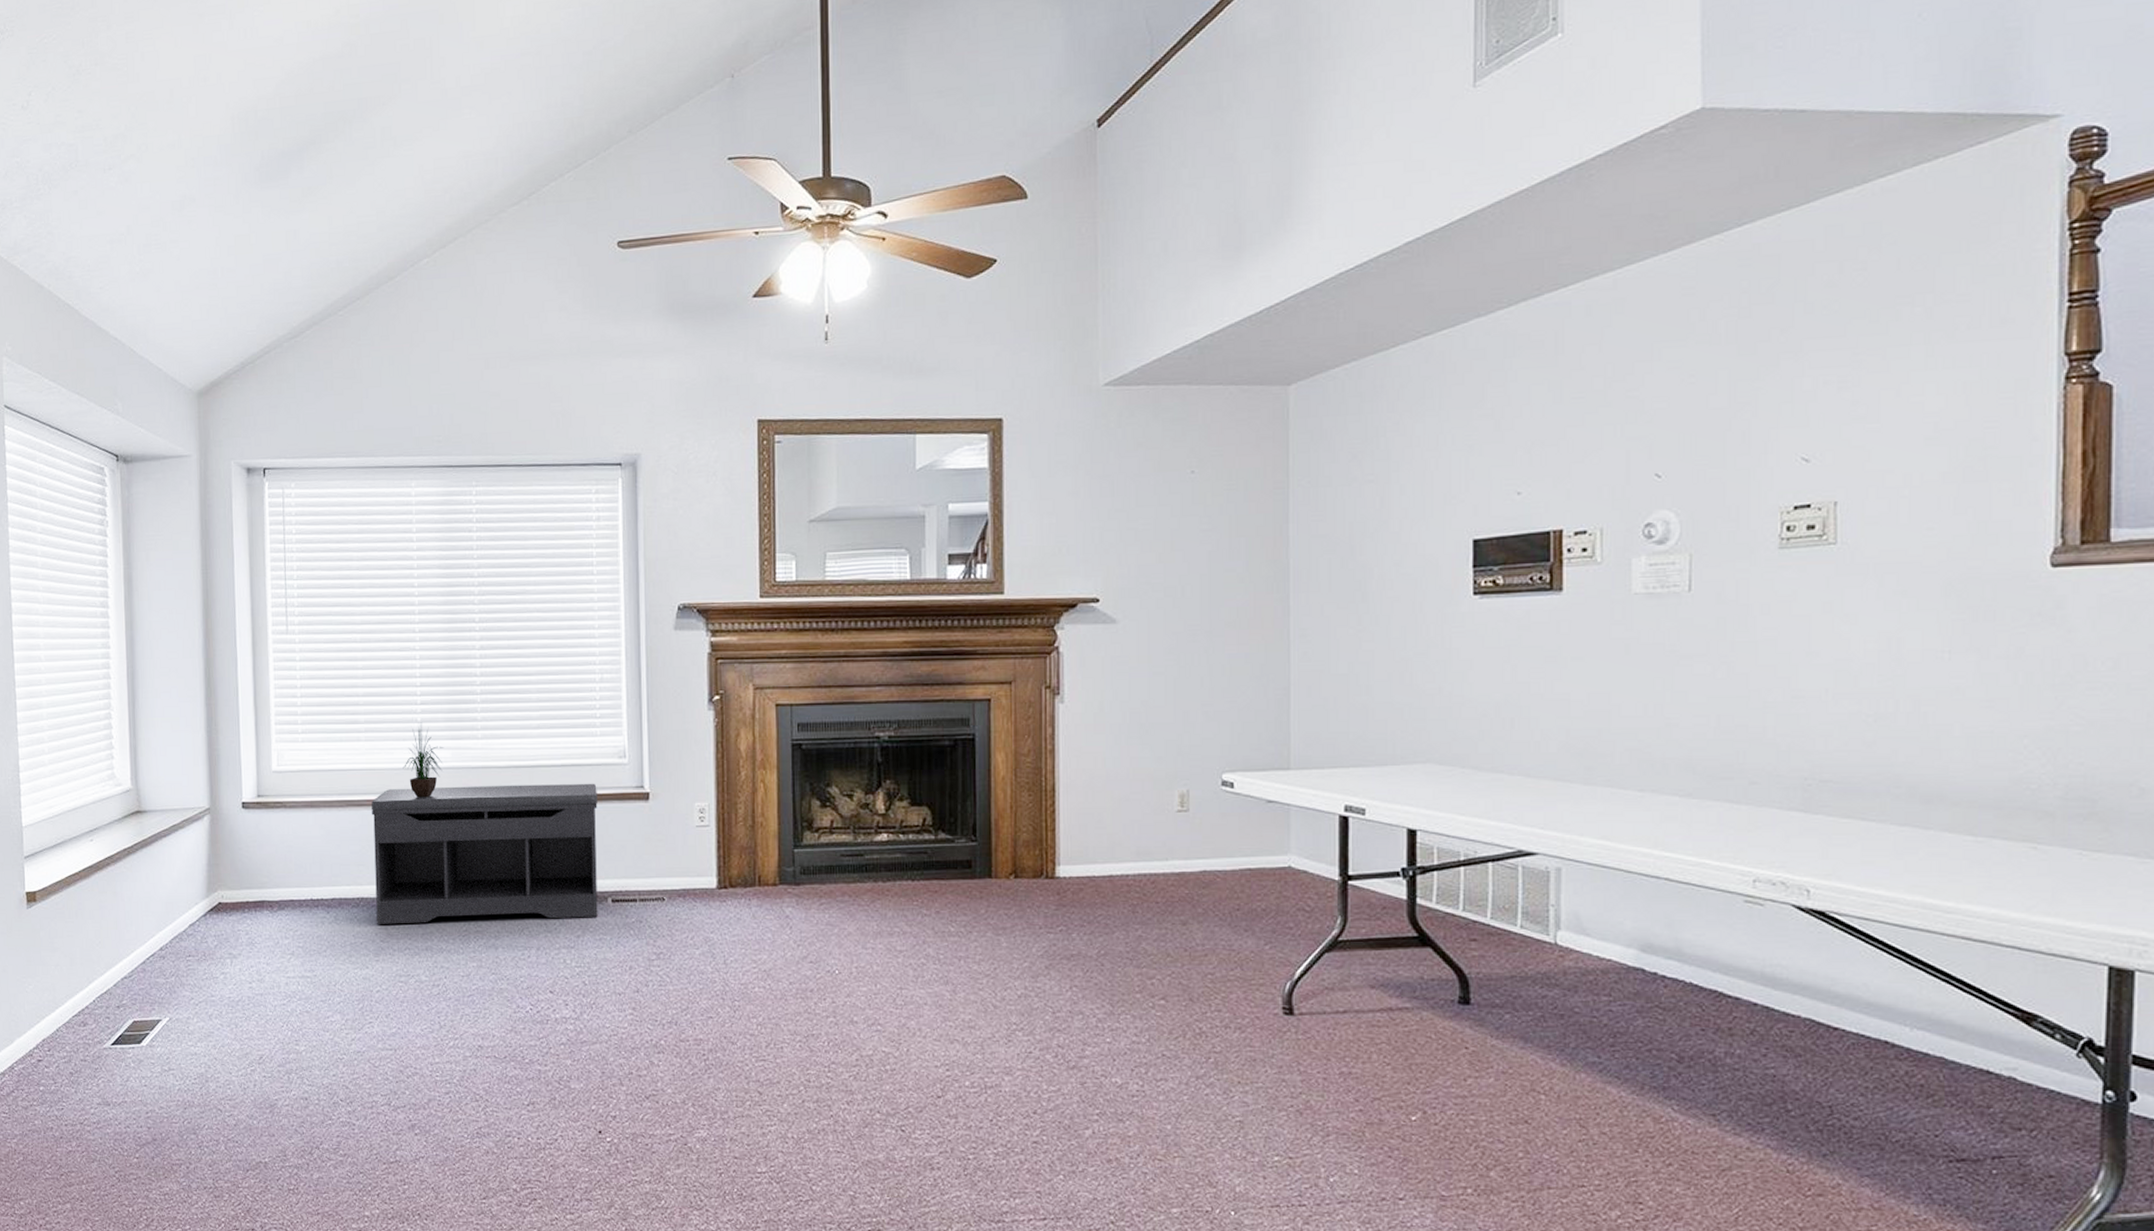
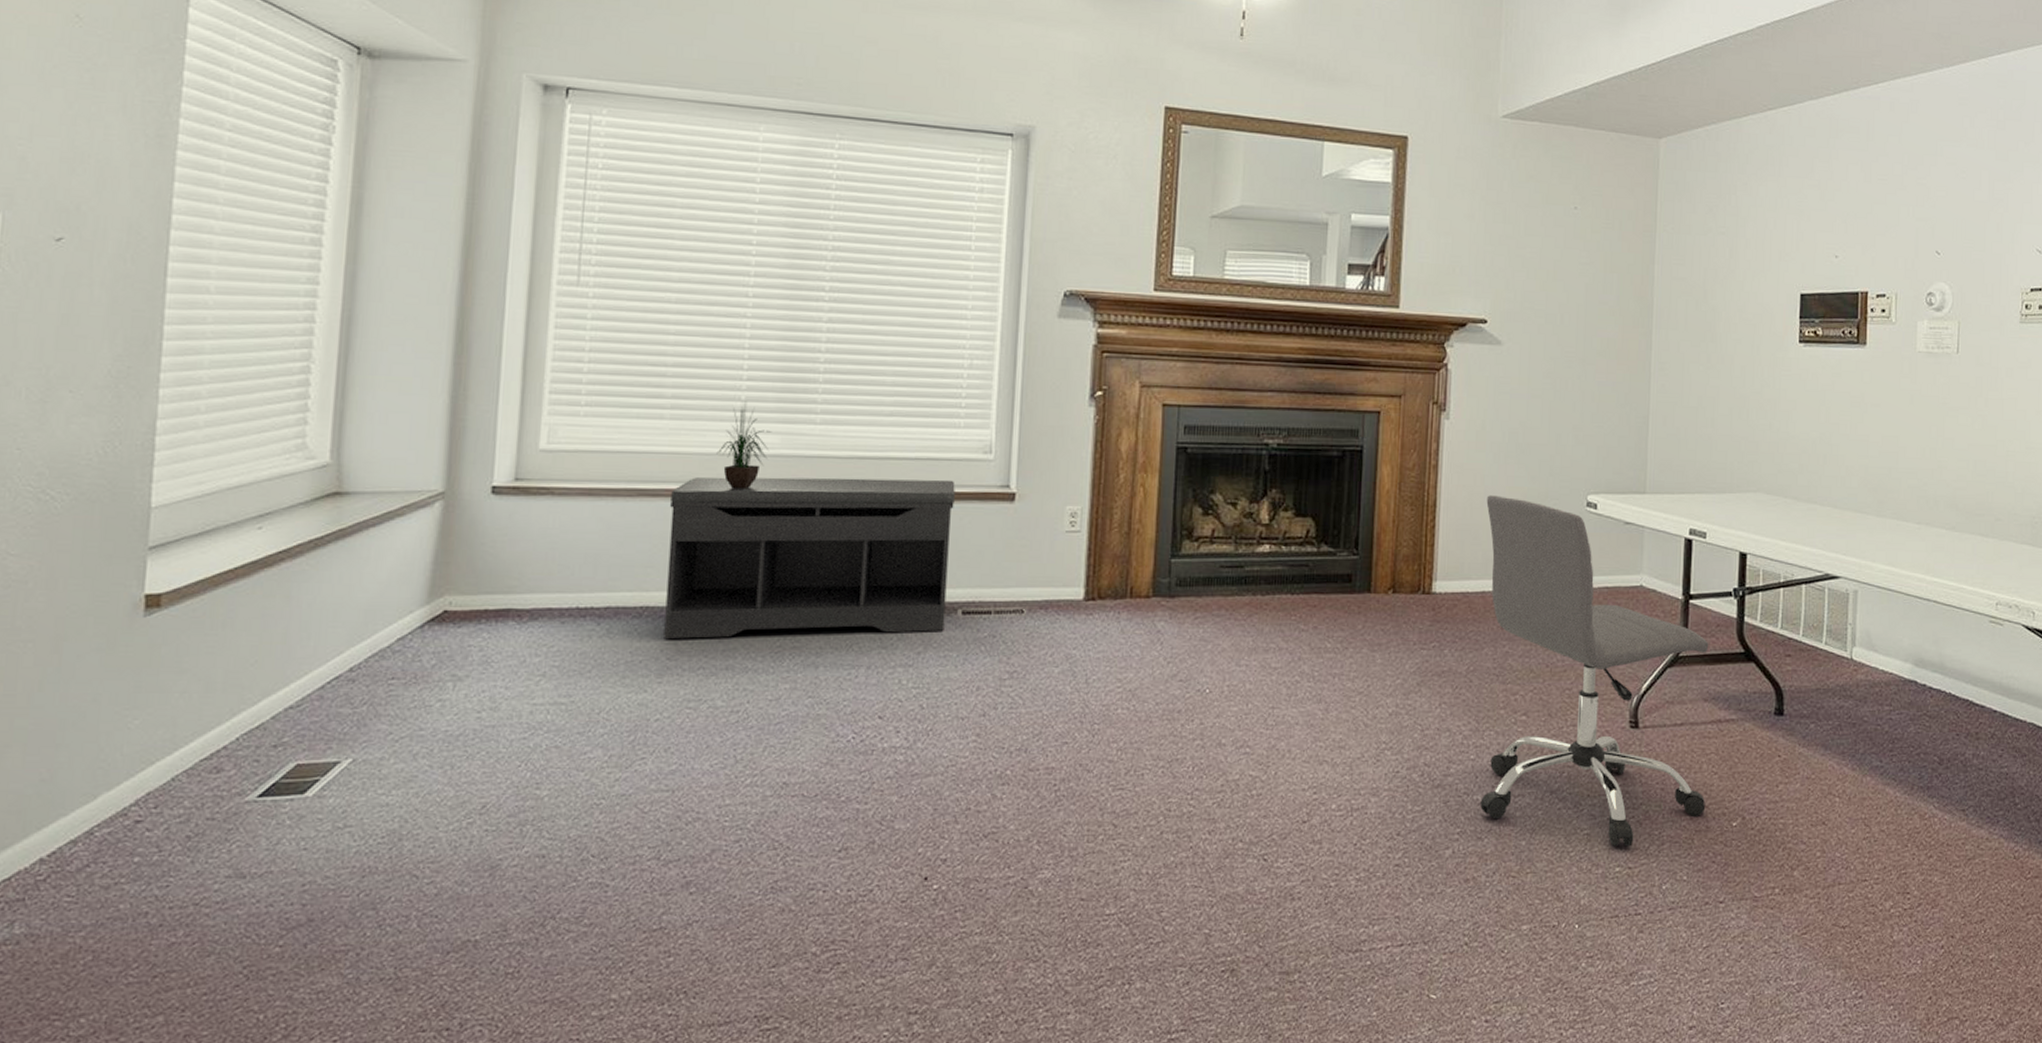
chair: none [1109,778,1378,1136] -> present [1480,495,1709,847]

